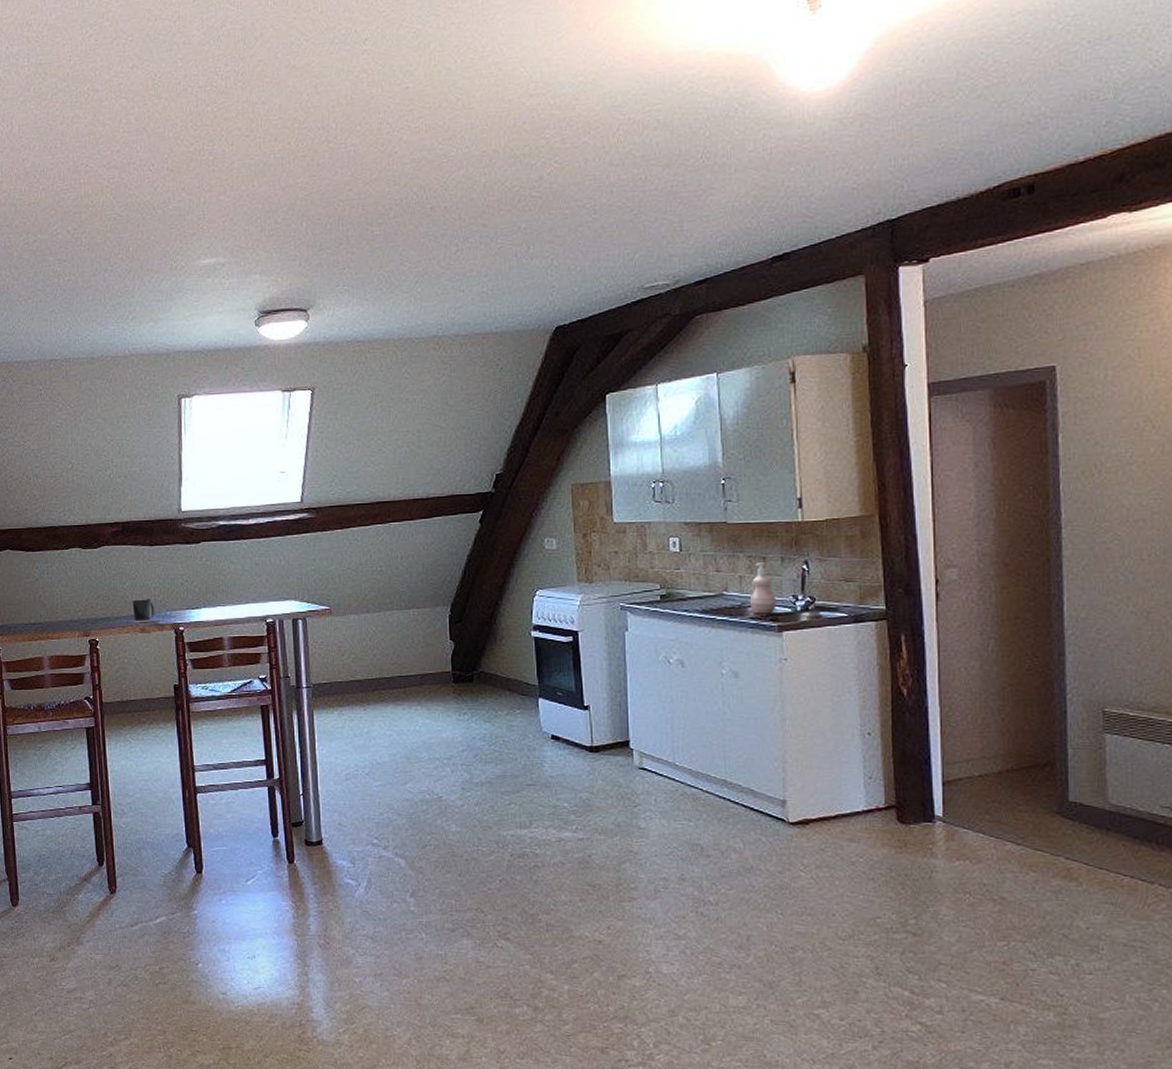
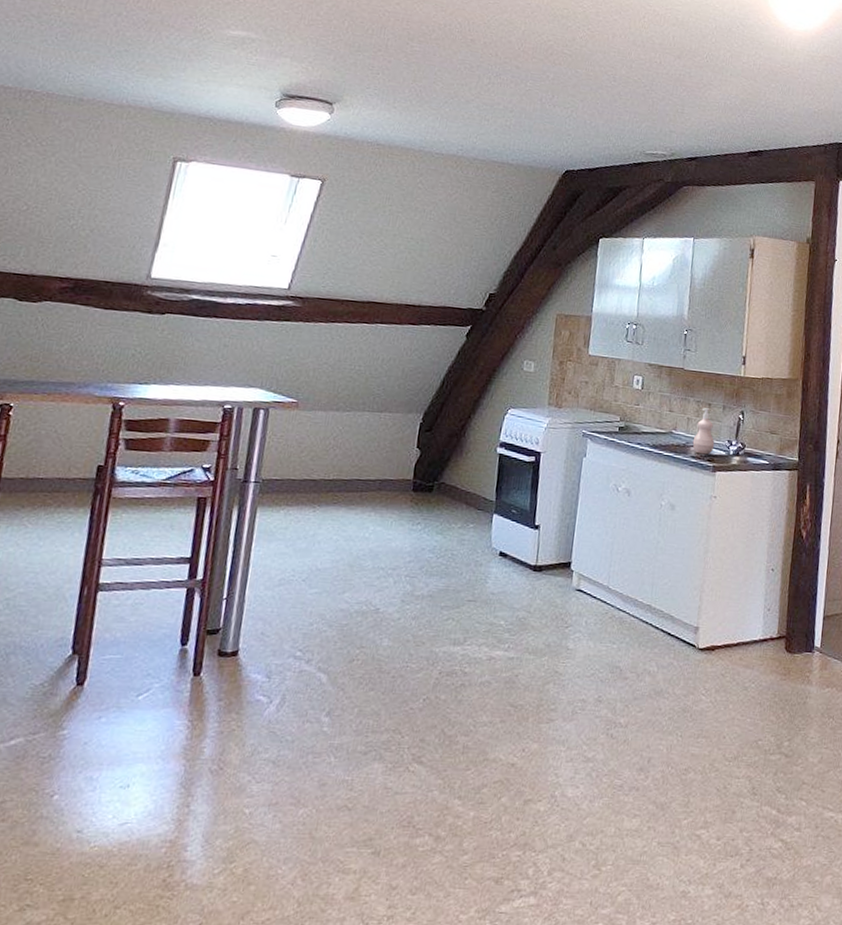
mug: present [132,597,154,623] -> none [64,364,94,393]

